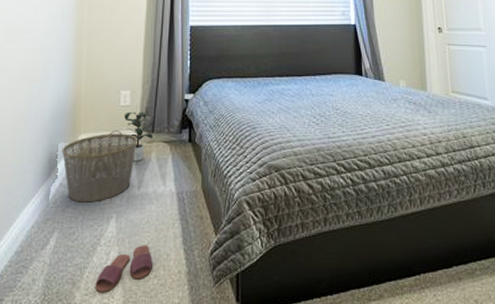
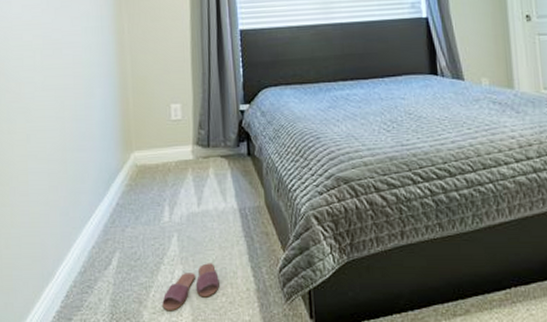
basket: present [62,131,137,203] -> none [115,147,193,222]
potted plant: present [125,112,153,162] -> none [177,125,210,178]

